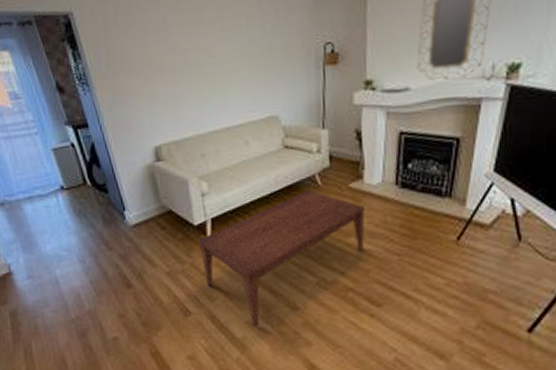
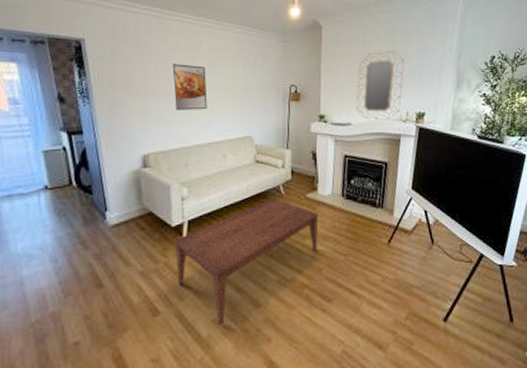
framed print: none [175,30,222,90] -> present [172,64,207,110]

